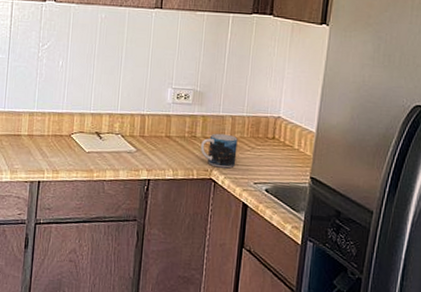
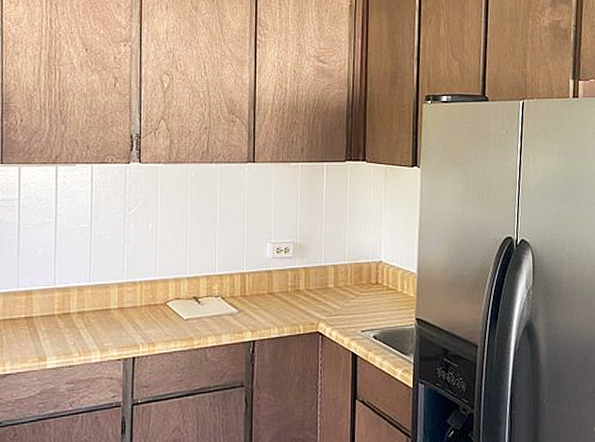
mug: present [200,133,238,169] -> none [304,284,342,320]

